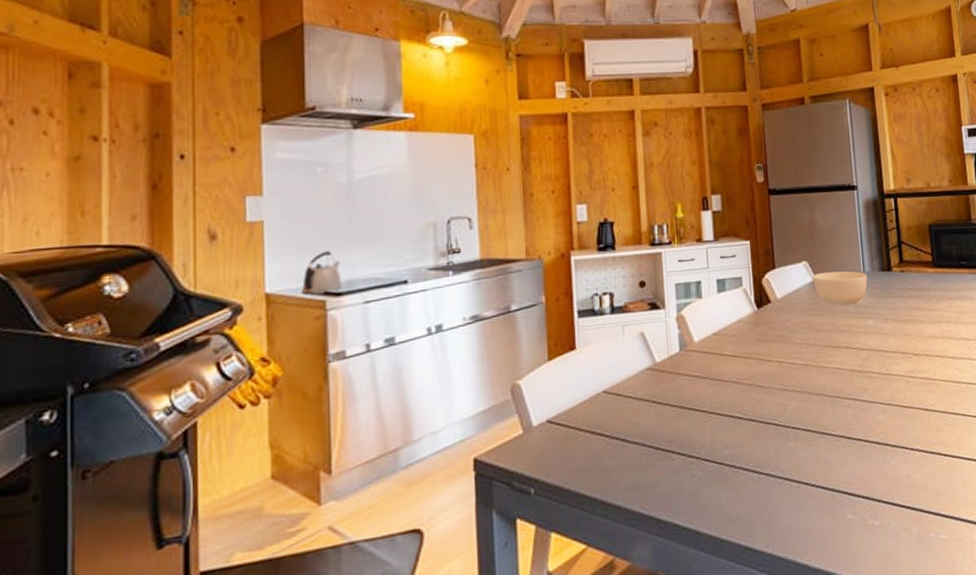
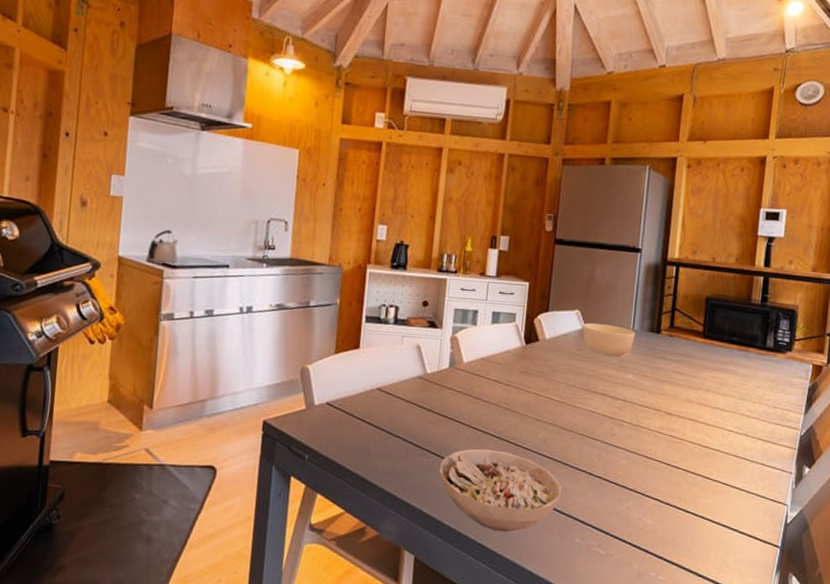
bowl: none [688,433,824,528] -> present [440,448,563,532]

